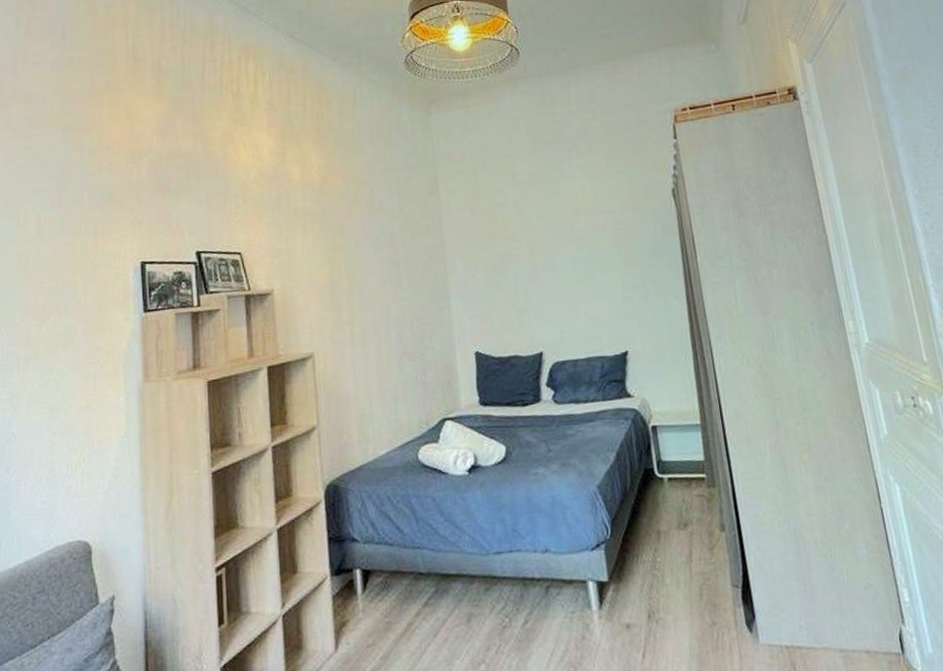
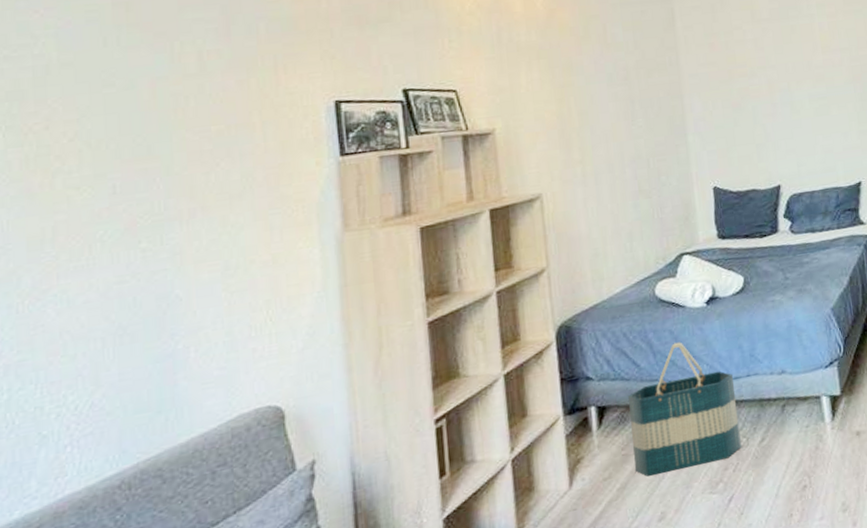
tote bag: none [392,510,504,648] -> present [628,342,741,477]

